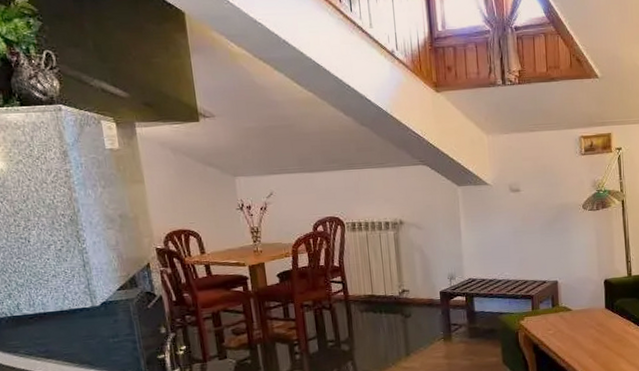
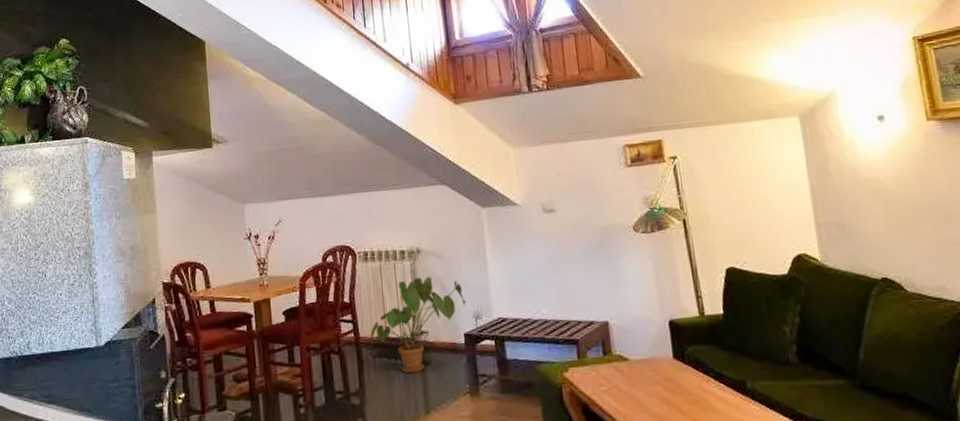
house plant: none [358,244,442,324] -> present [370,276,466,374]

